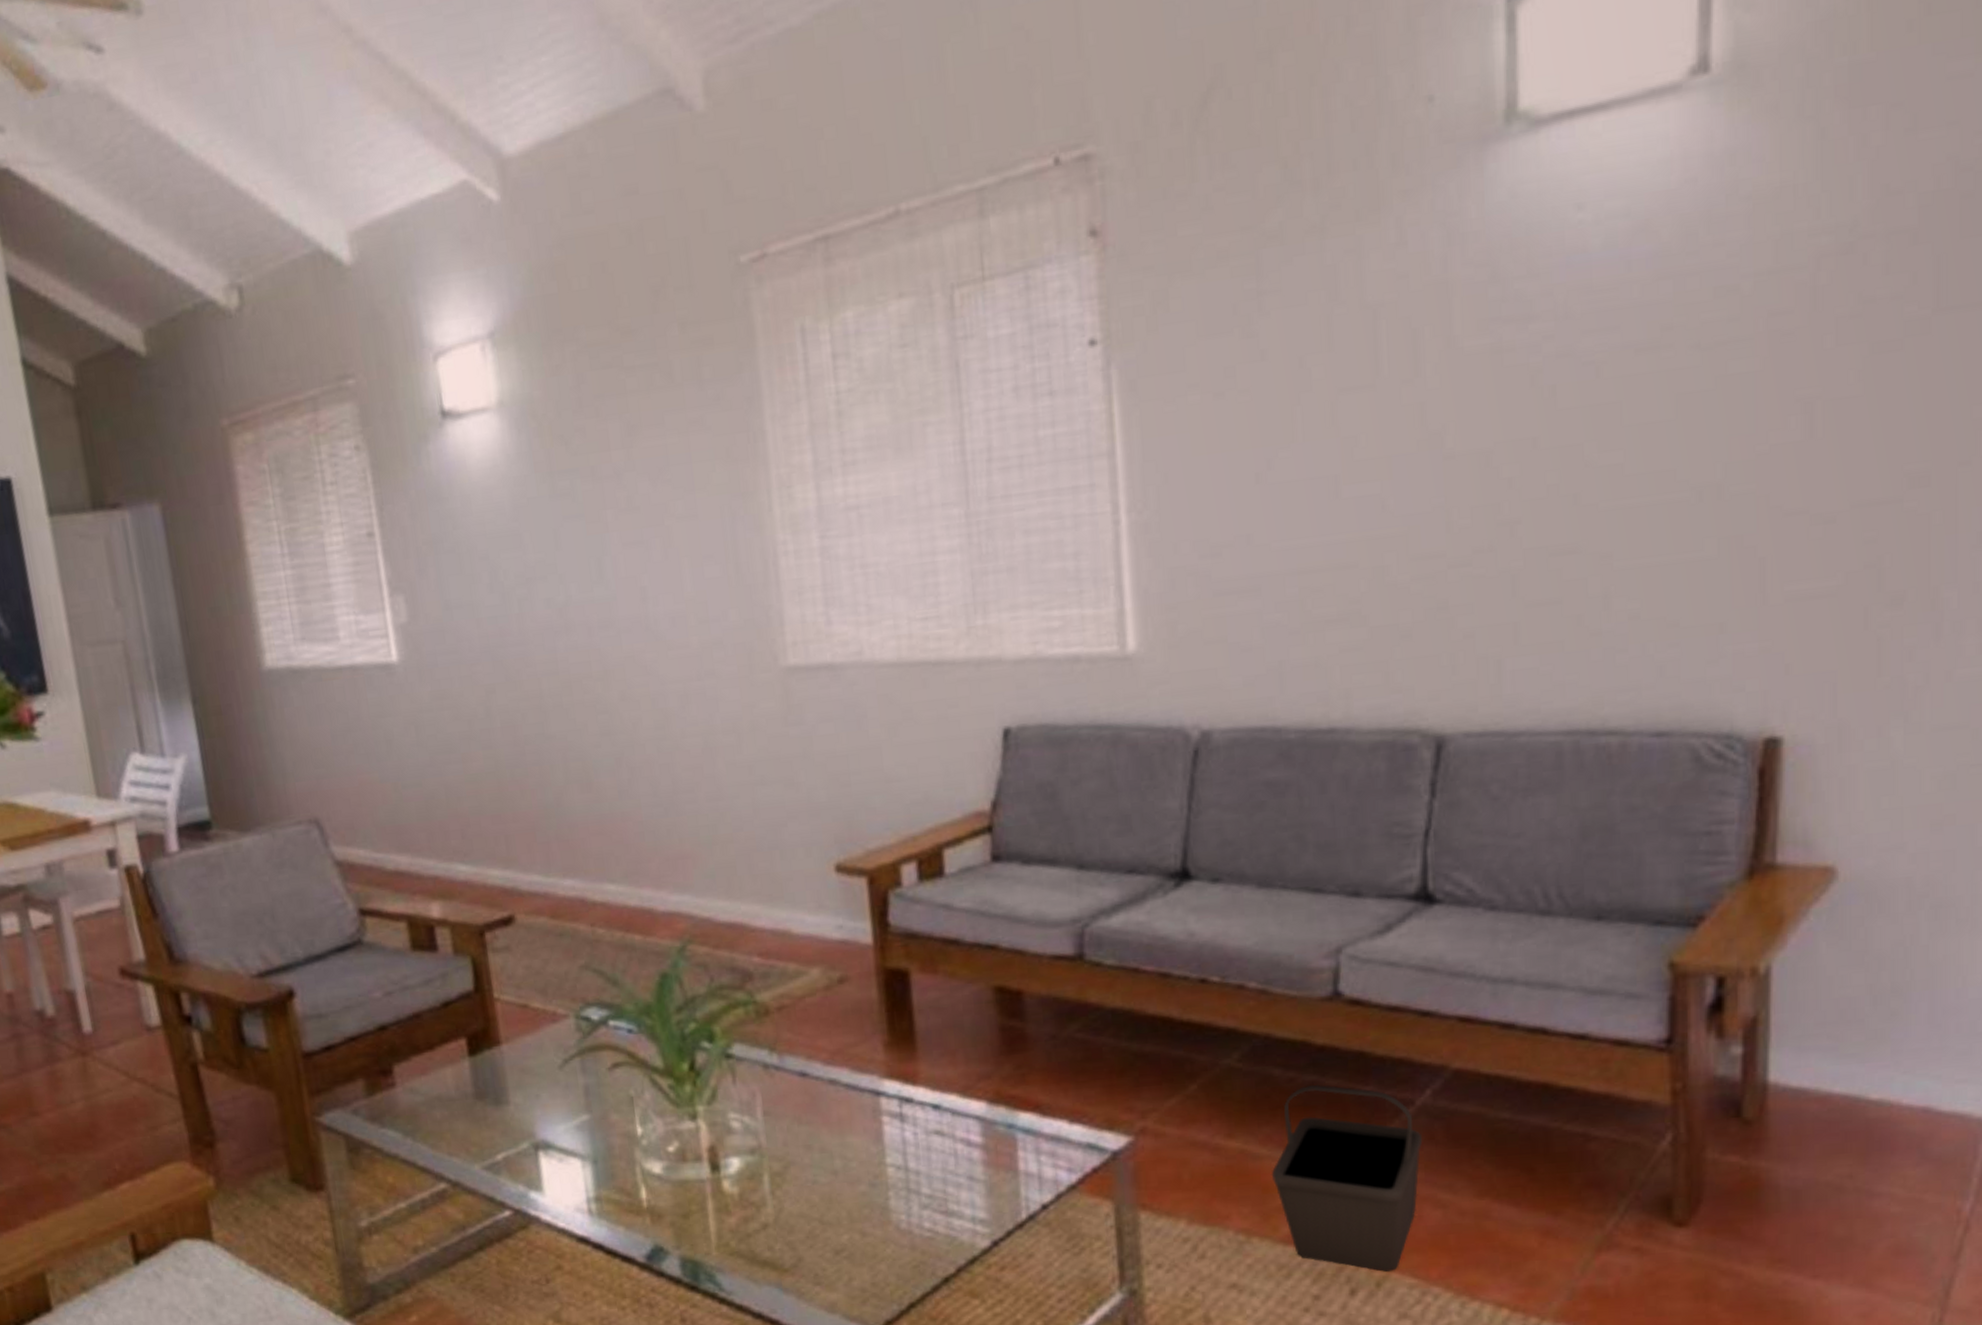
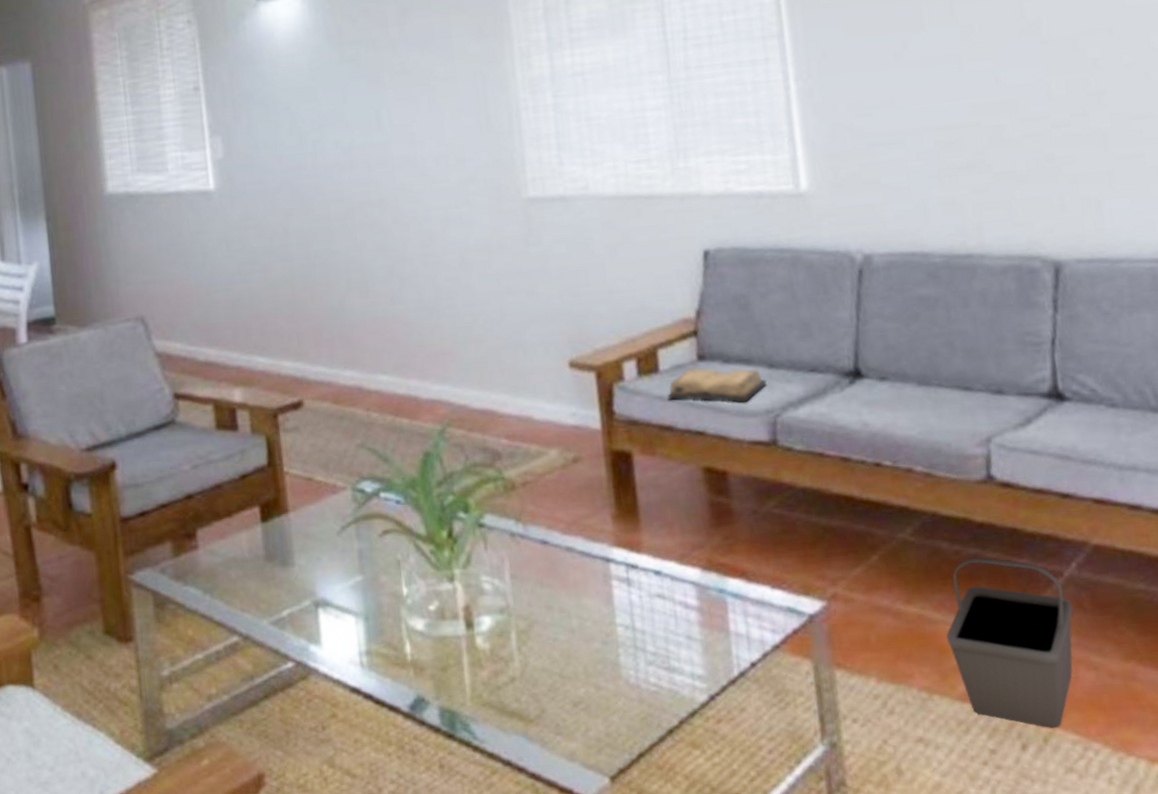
diary: none [952,869,1074,911] -> present [666,367,767,403]

